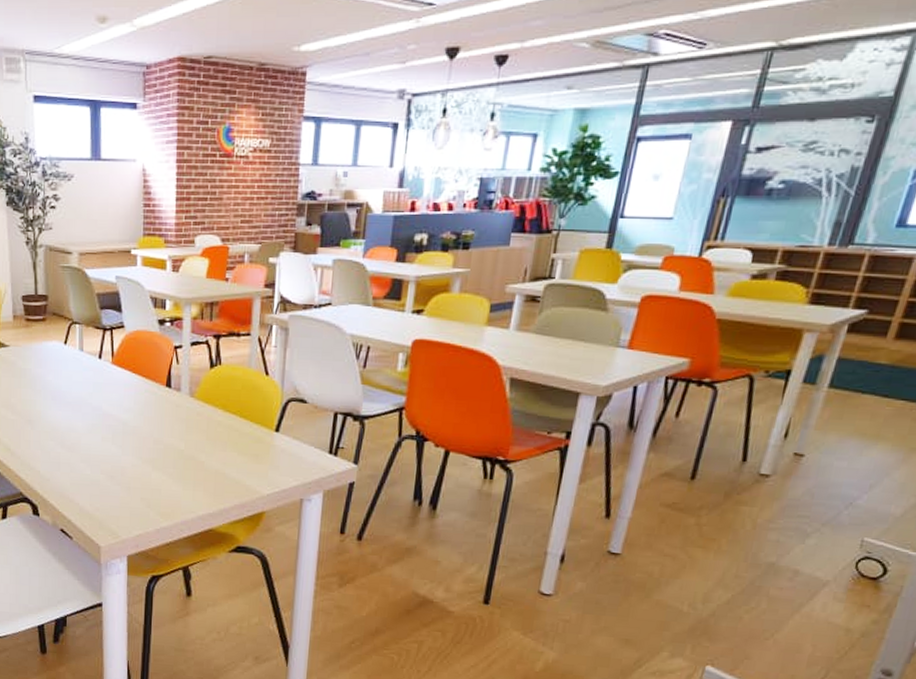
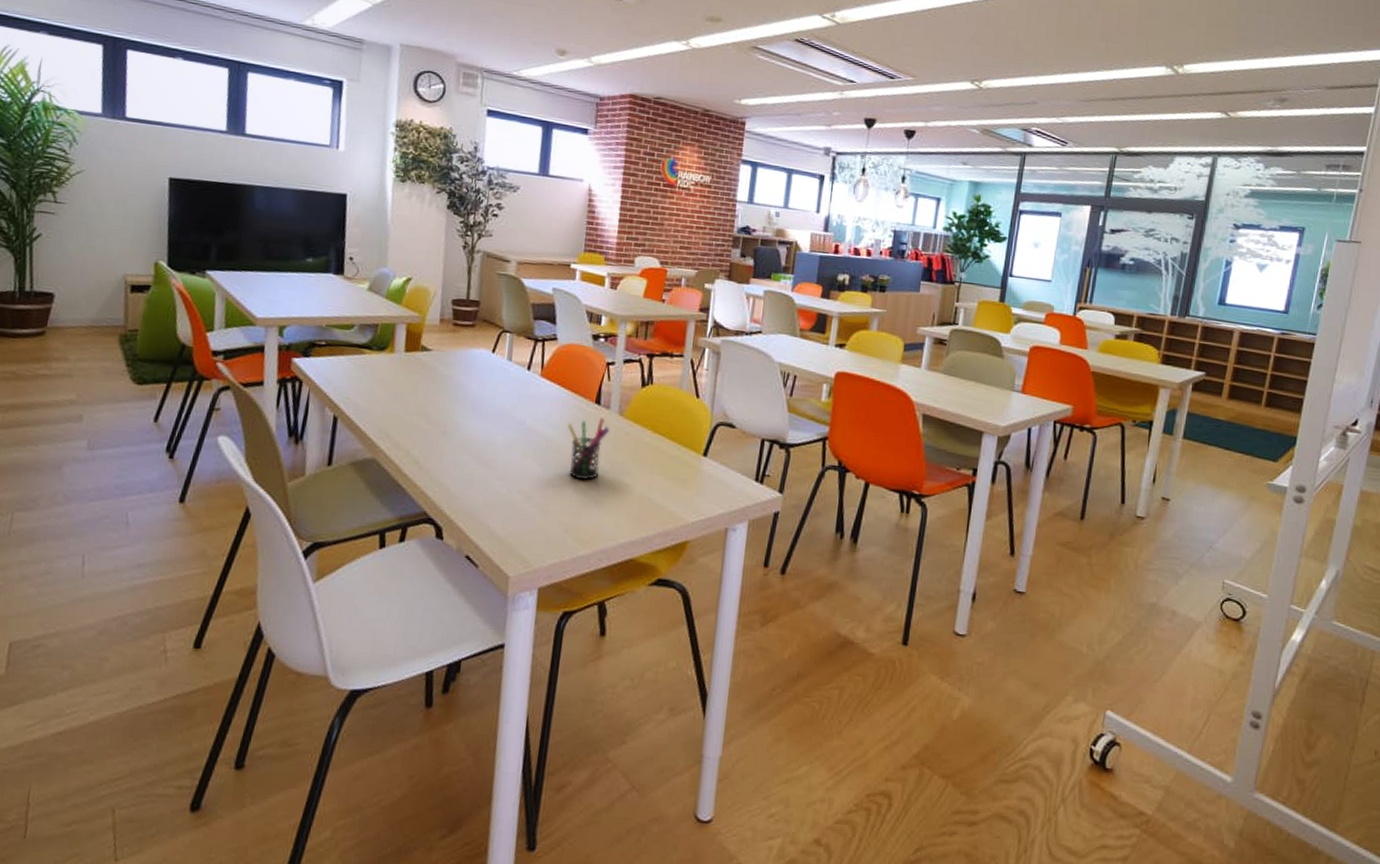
pen holder: none [141,399,182,460] -> present [567,417,610,481]

